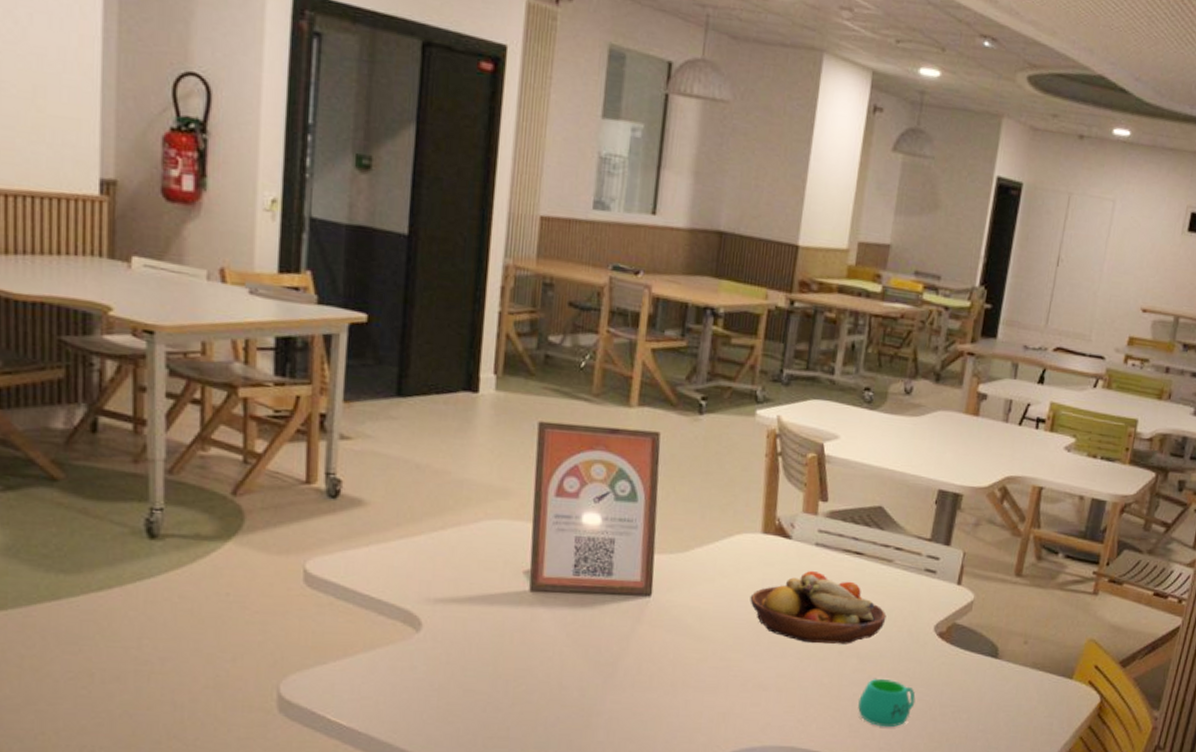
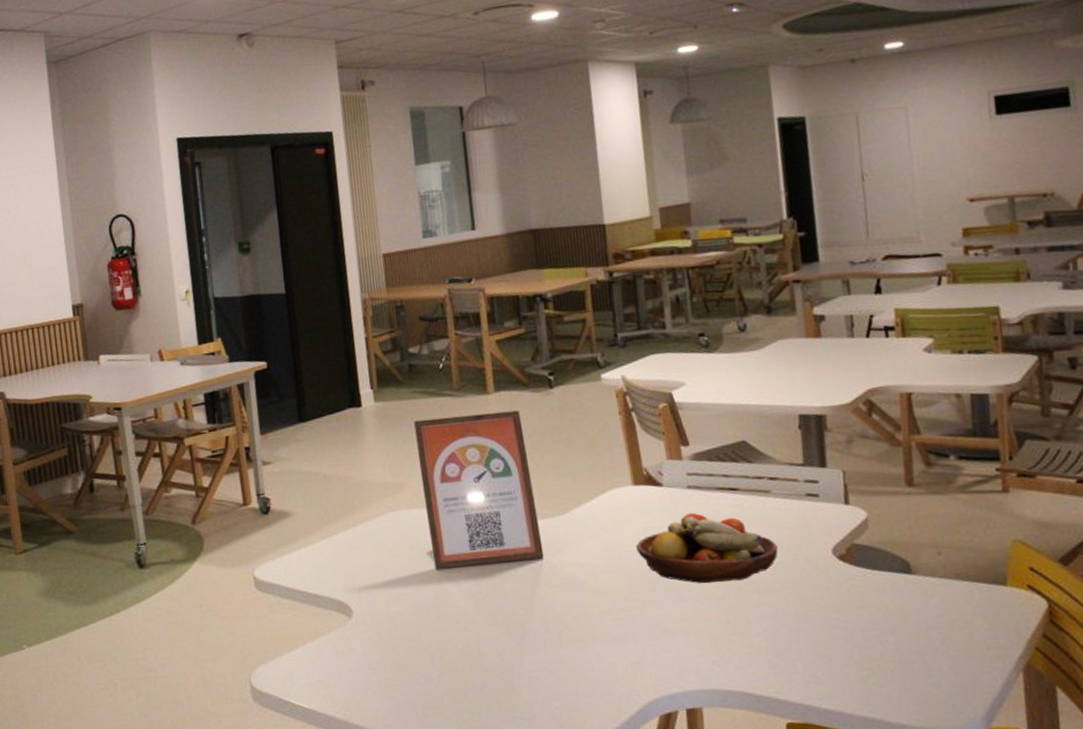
mug: present [858,679,916,728] -> none [771,610,833,660]

